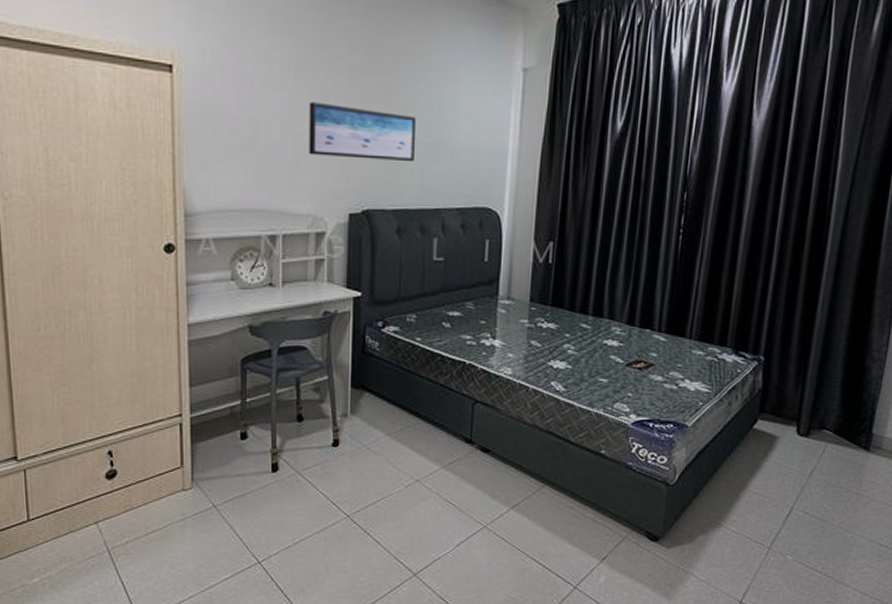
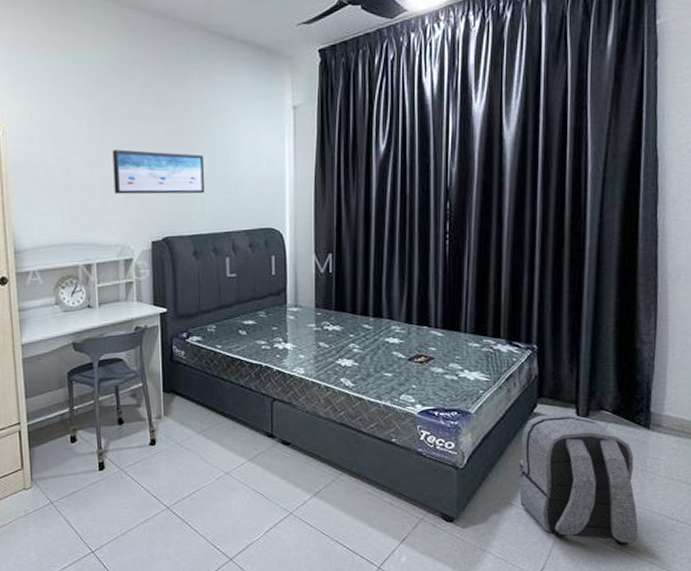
backpack: none [729,430,851,570] -> present [519,413,639,545]

